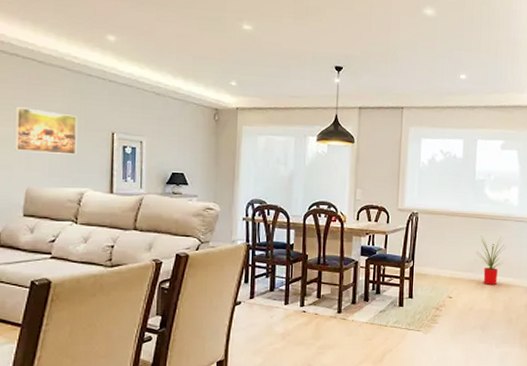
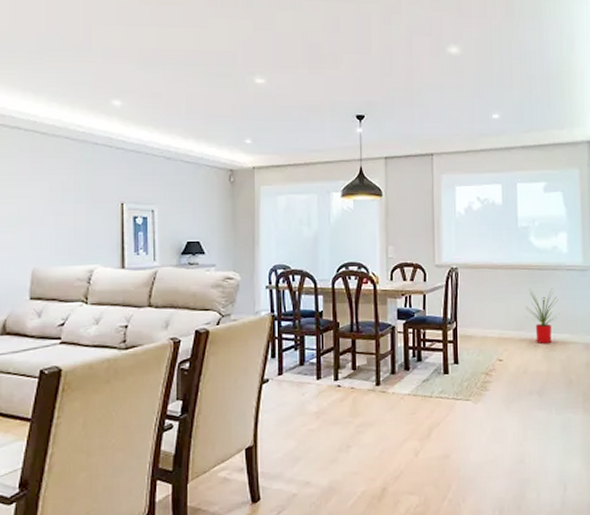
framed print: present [14,107,78,155] -> none [18,183,84,230]

